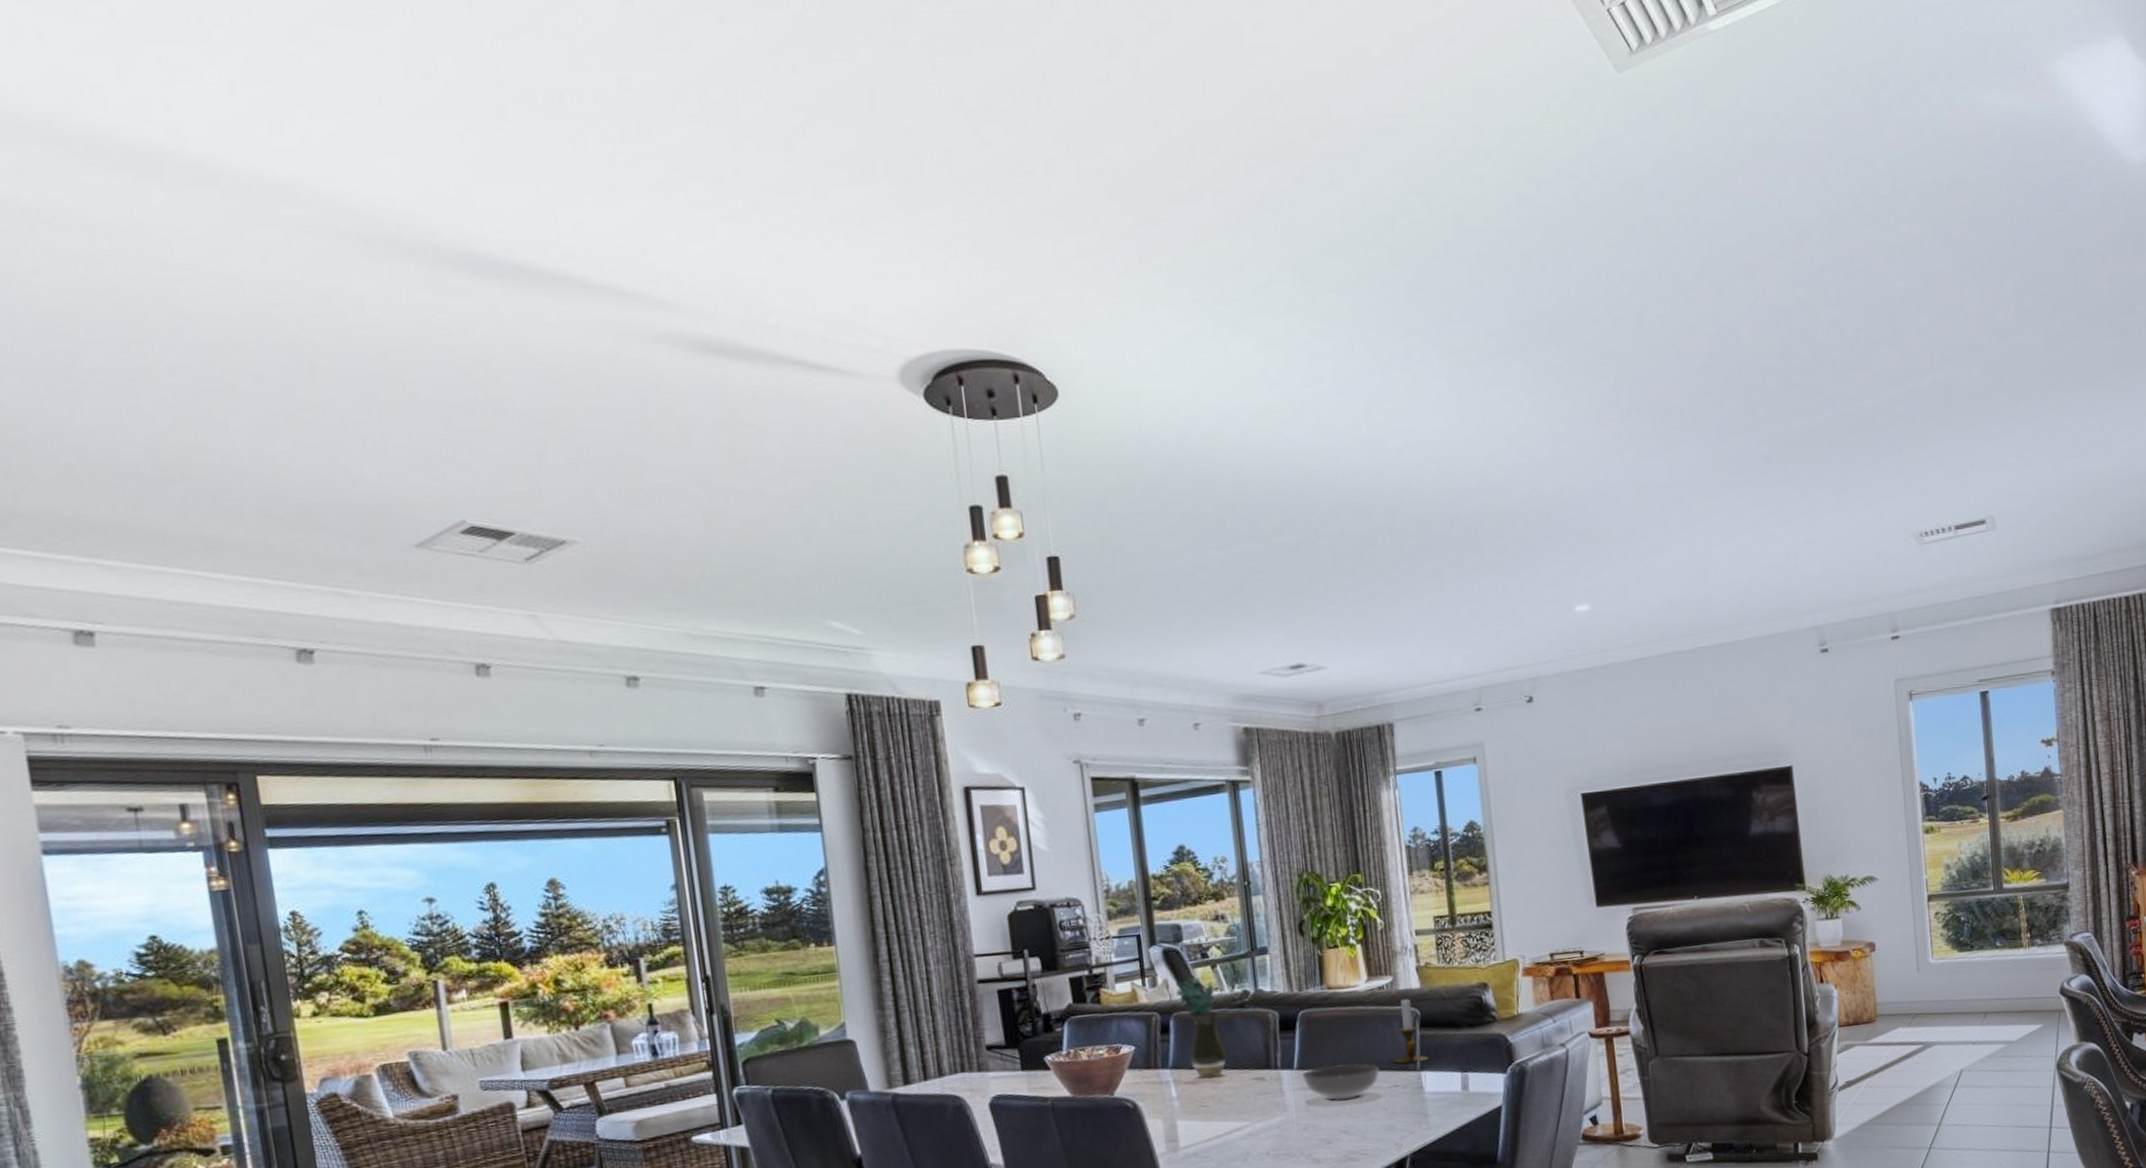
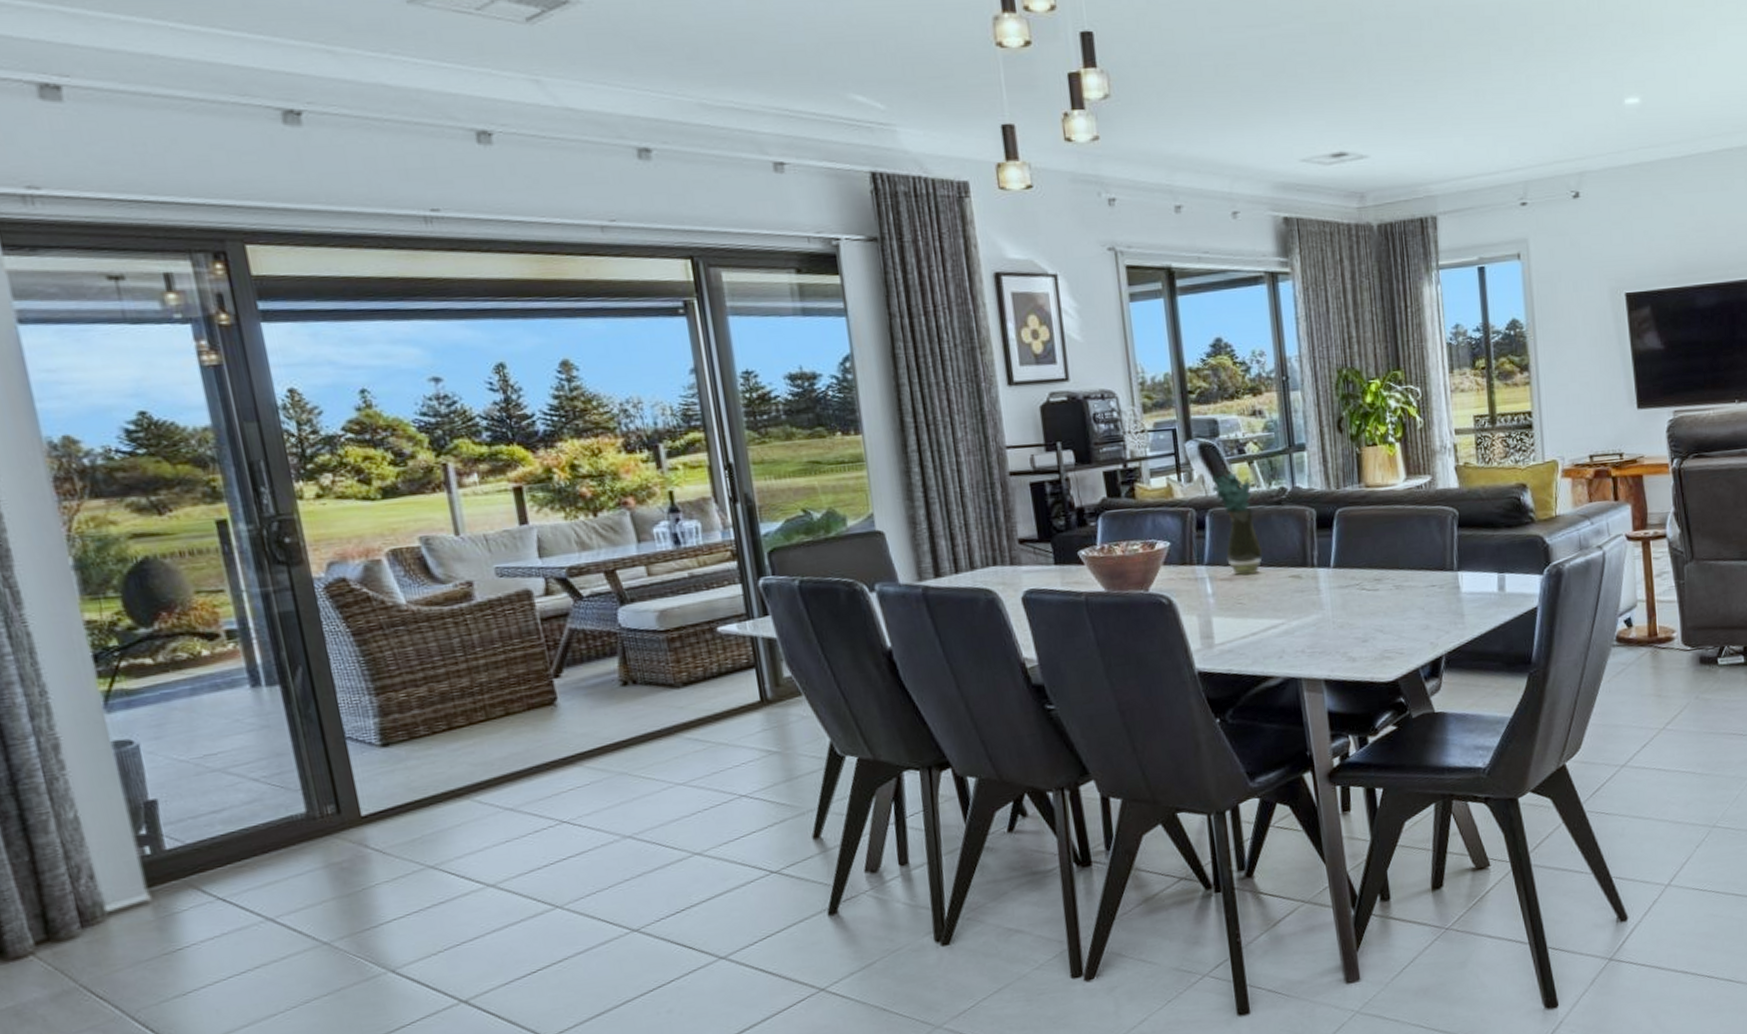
bowl: present [1302,1063,1380,1102] -> none [1339,562,1417,600]
candlestick: present [1391,998,1428,1063] -> none [1429,498,1465,563]

